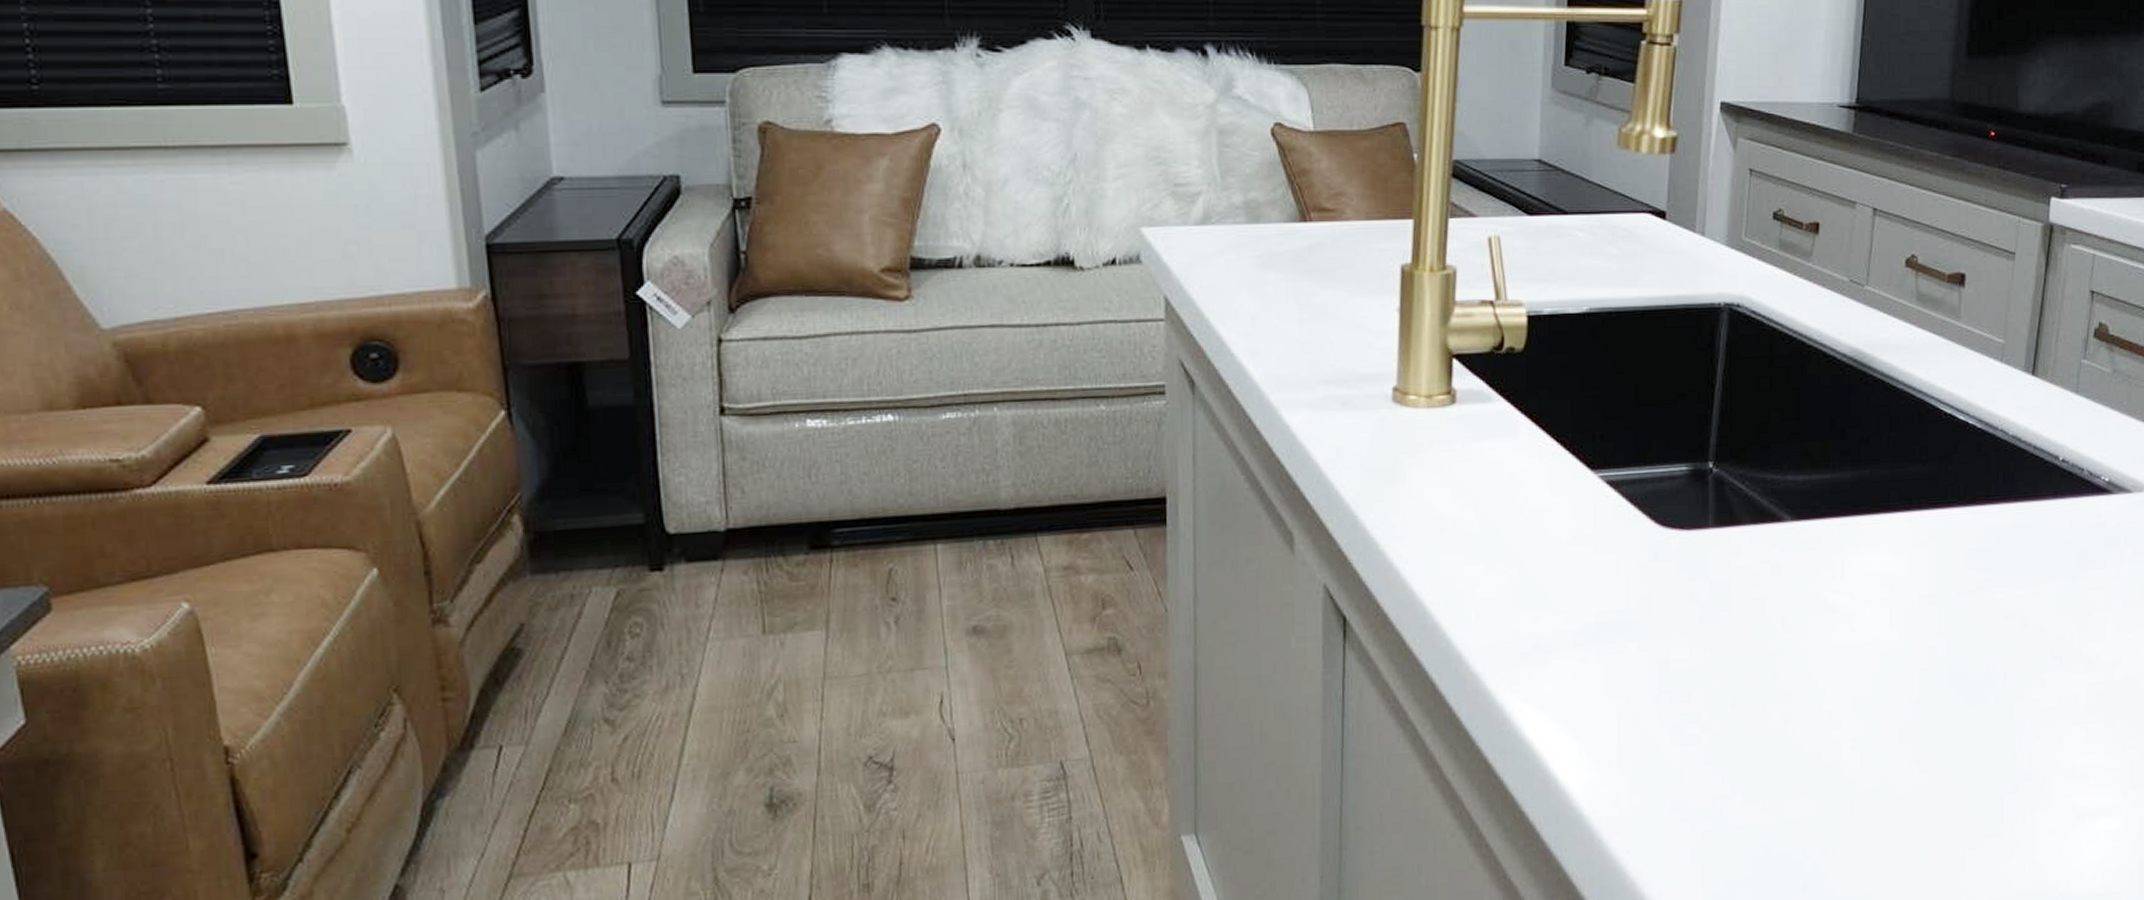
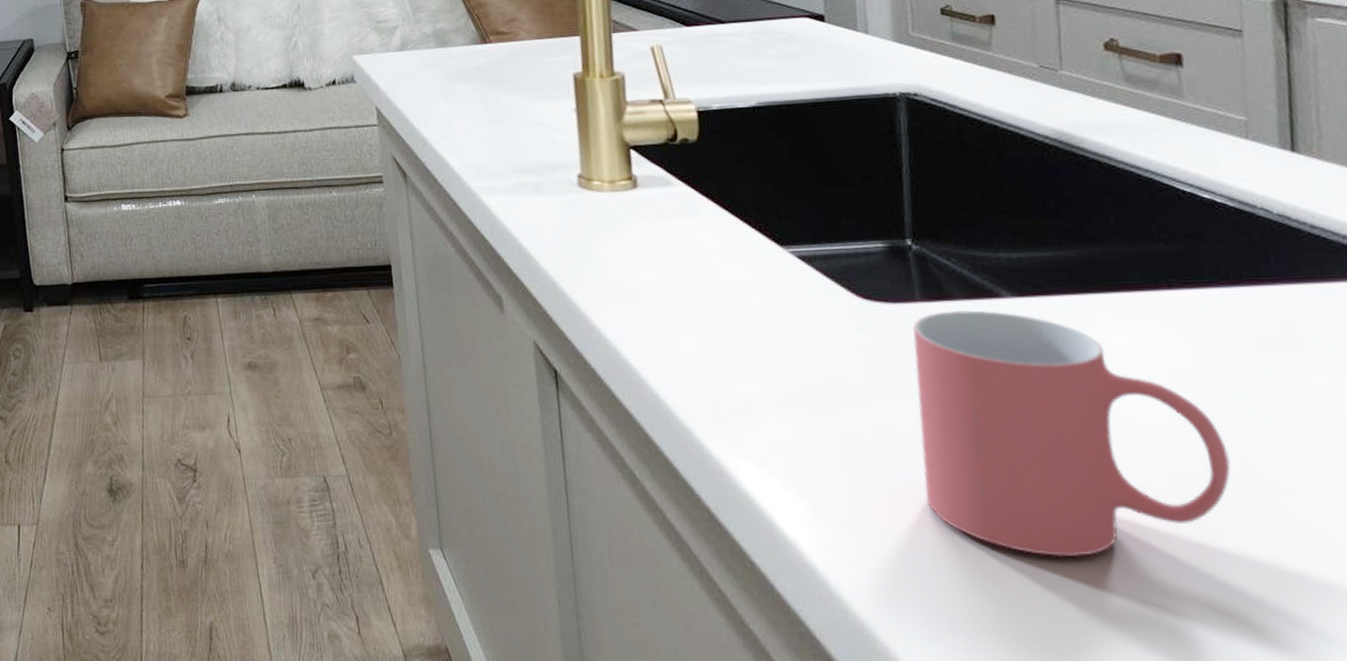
mug: none [1689,535,1940,777] -> present [912,309,1232,558]

